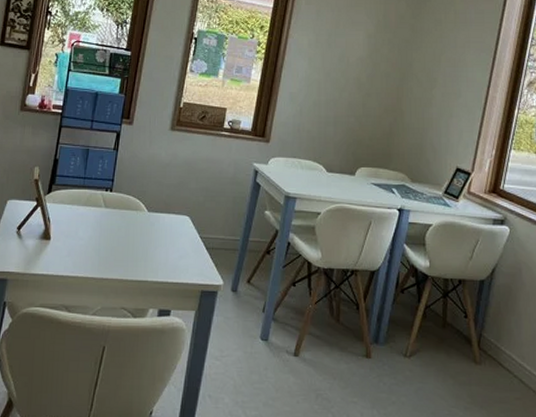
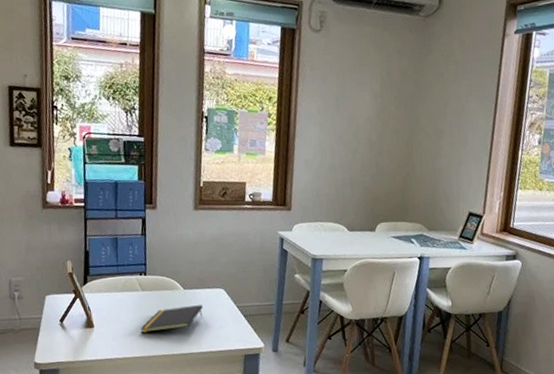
notepad: none [97,230,165,253] -> present [140,305,203,333]

